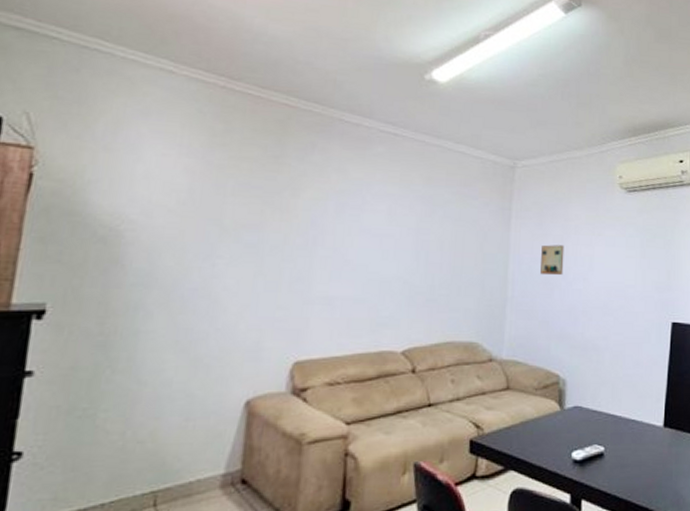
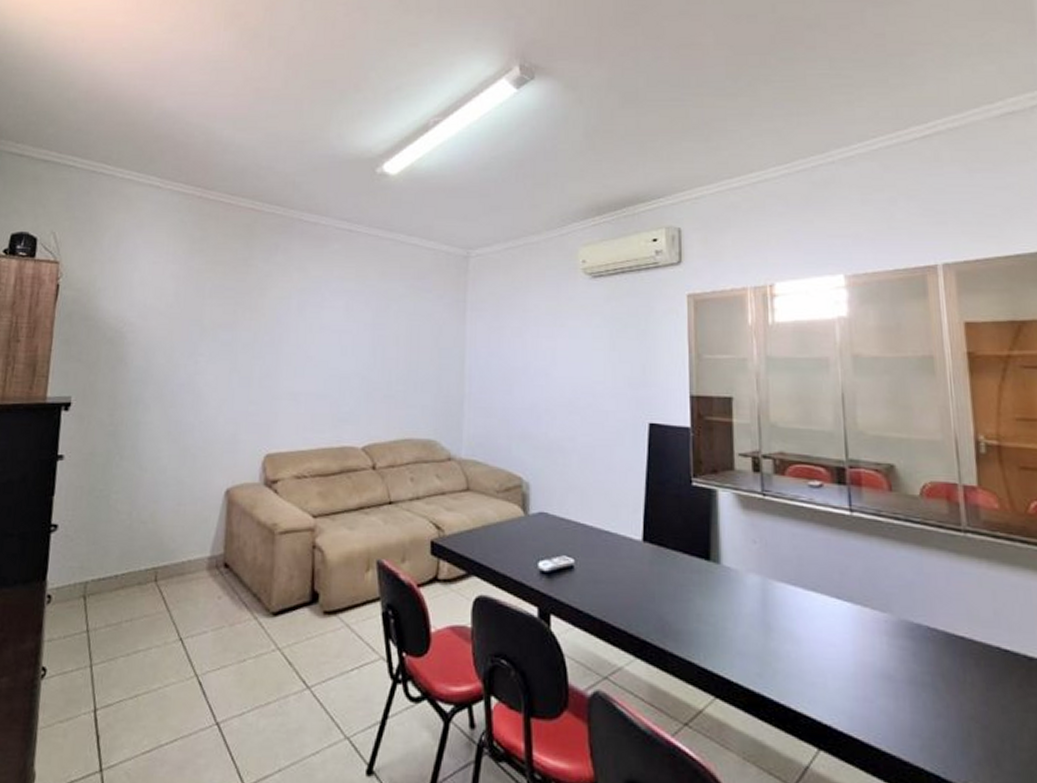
wall art: present [540,245,564,276] -> none [499,338,524,371]

